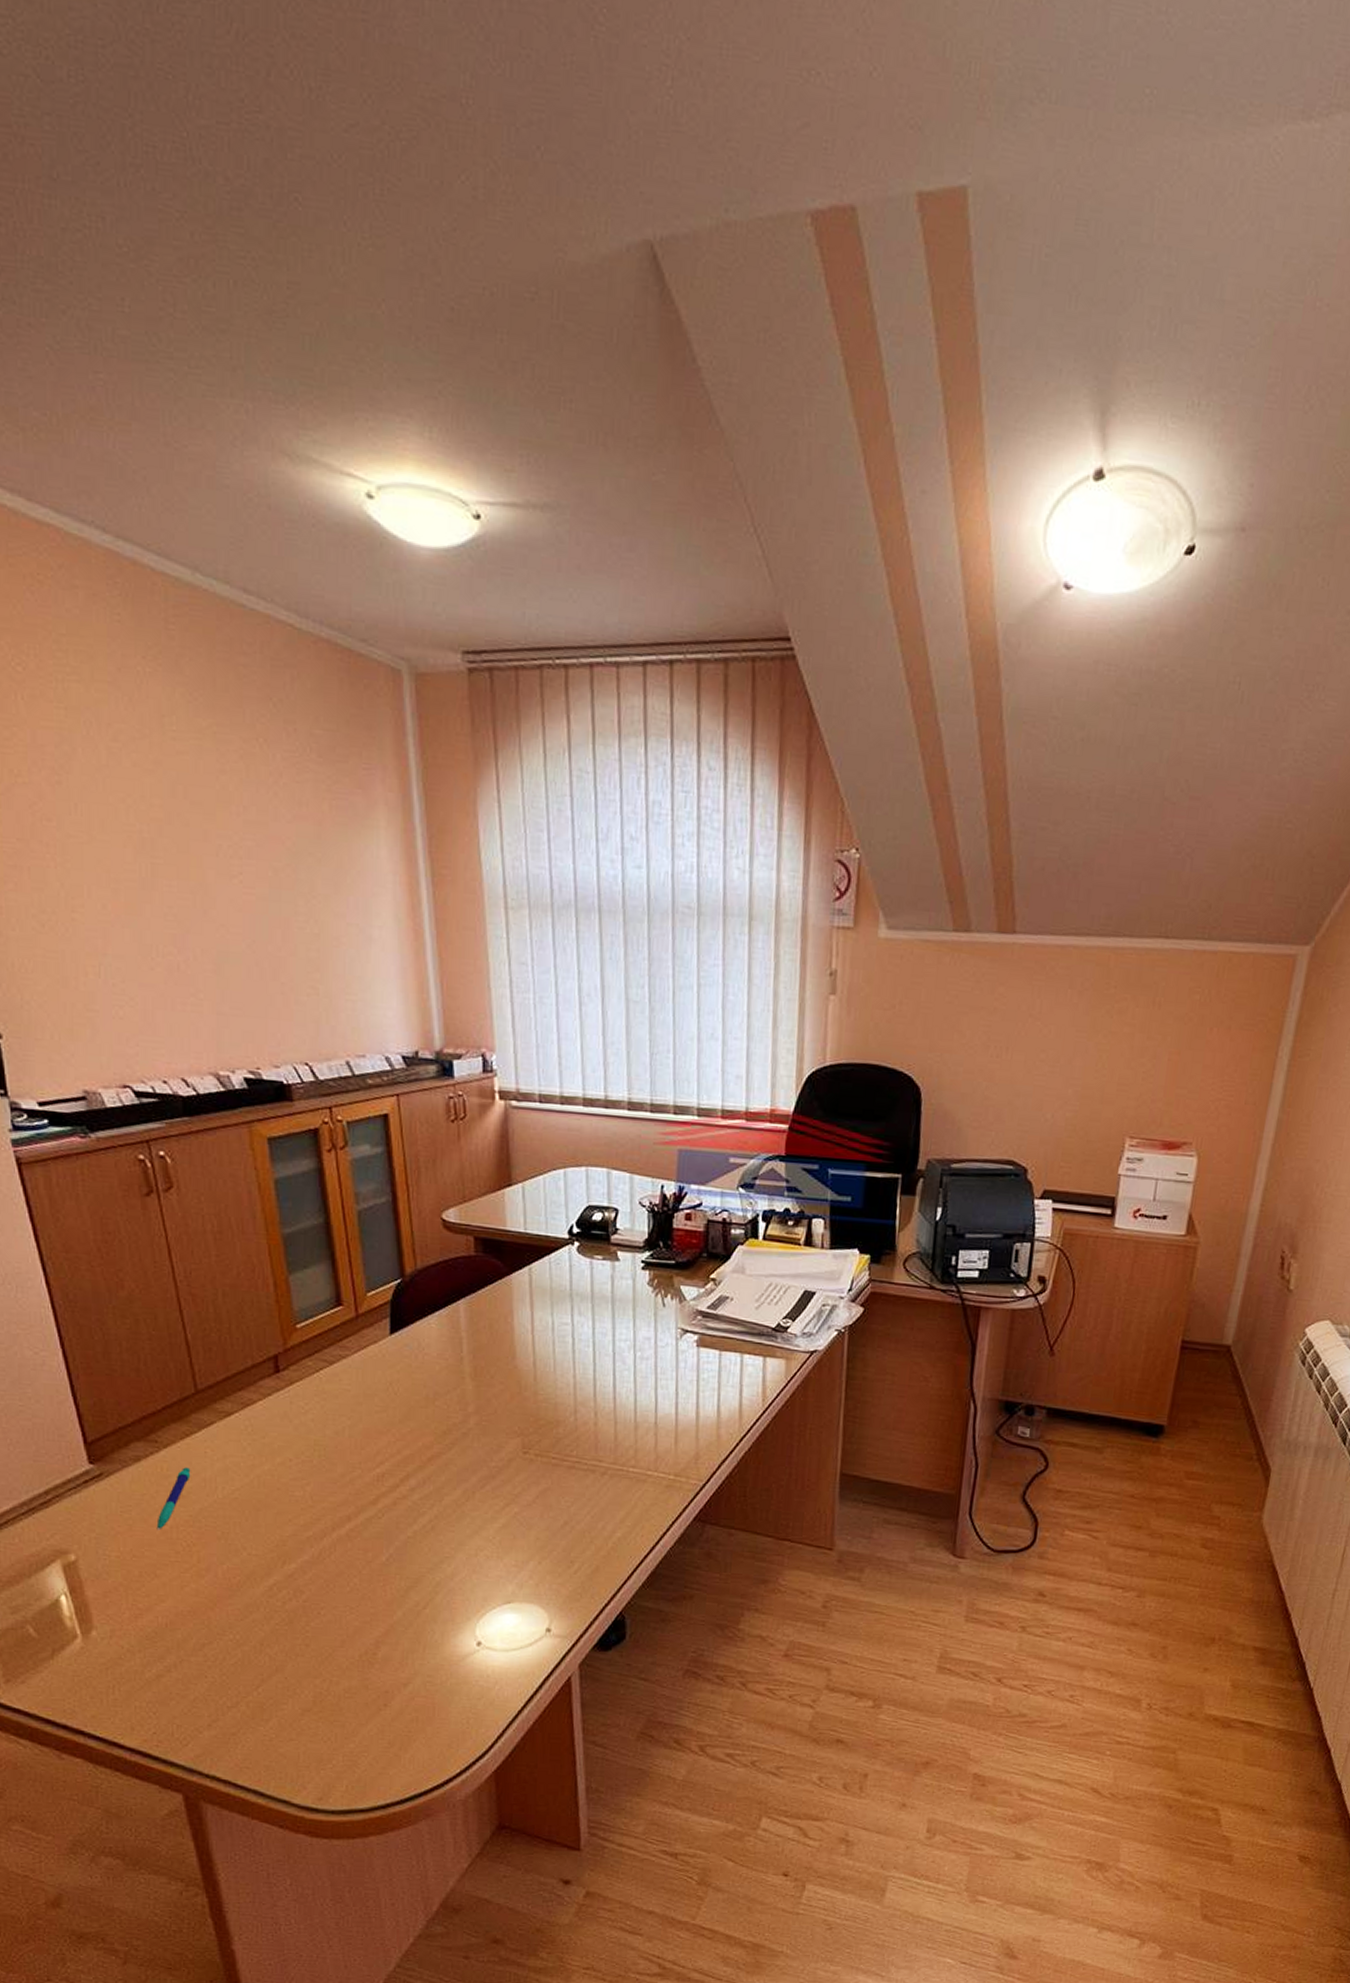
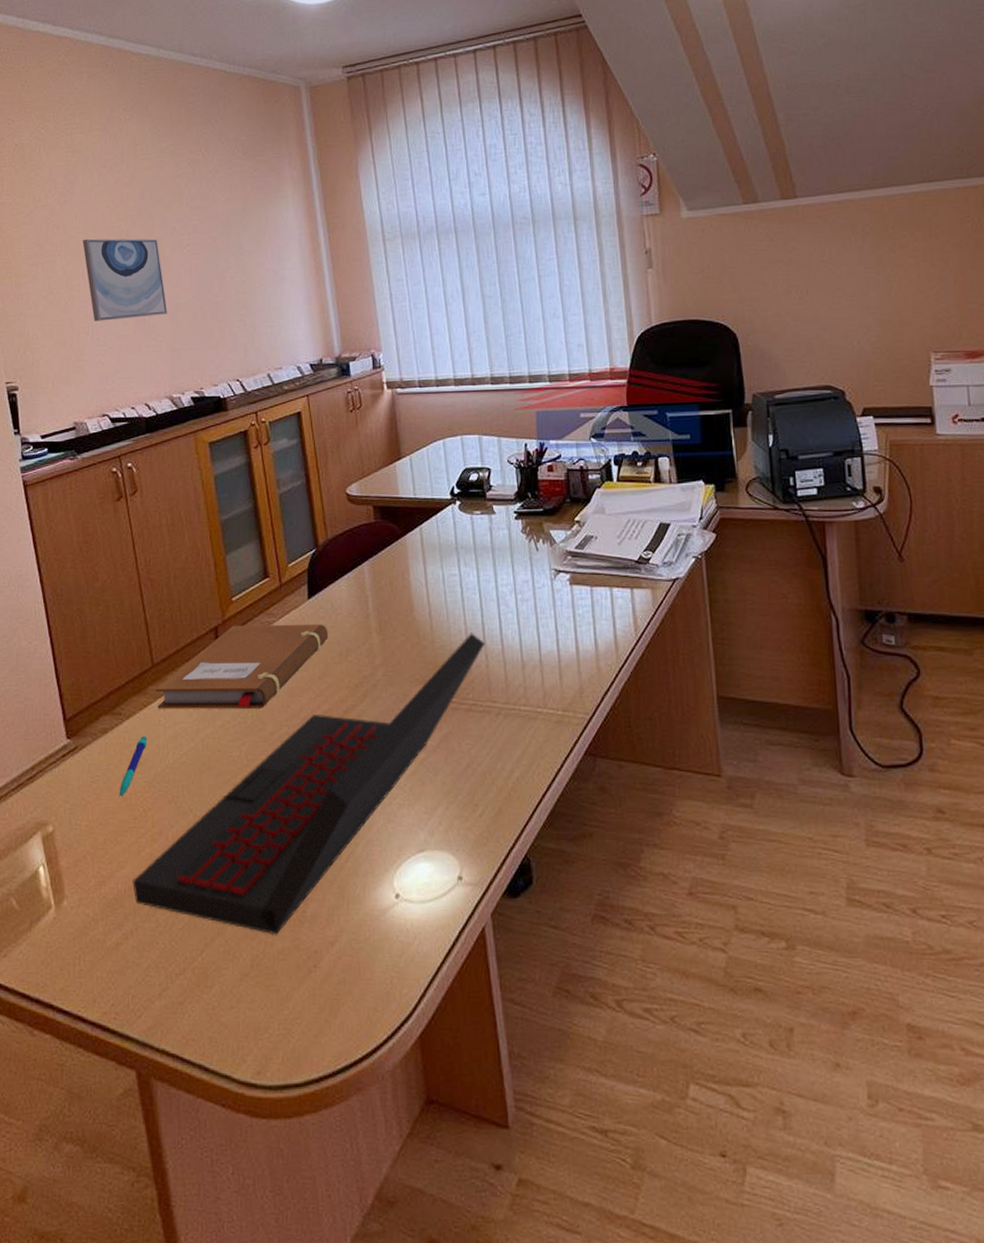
wall art: none [87,841,211,965] -> present [82,238,168,321]
laptop: none [175,1388,595,1675] -> present [132,633,485,935]
notebook: none [200,1355,413,1448] -> present [155,625,328,709]

